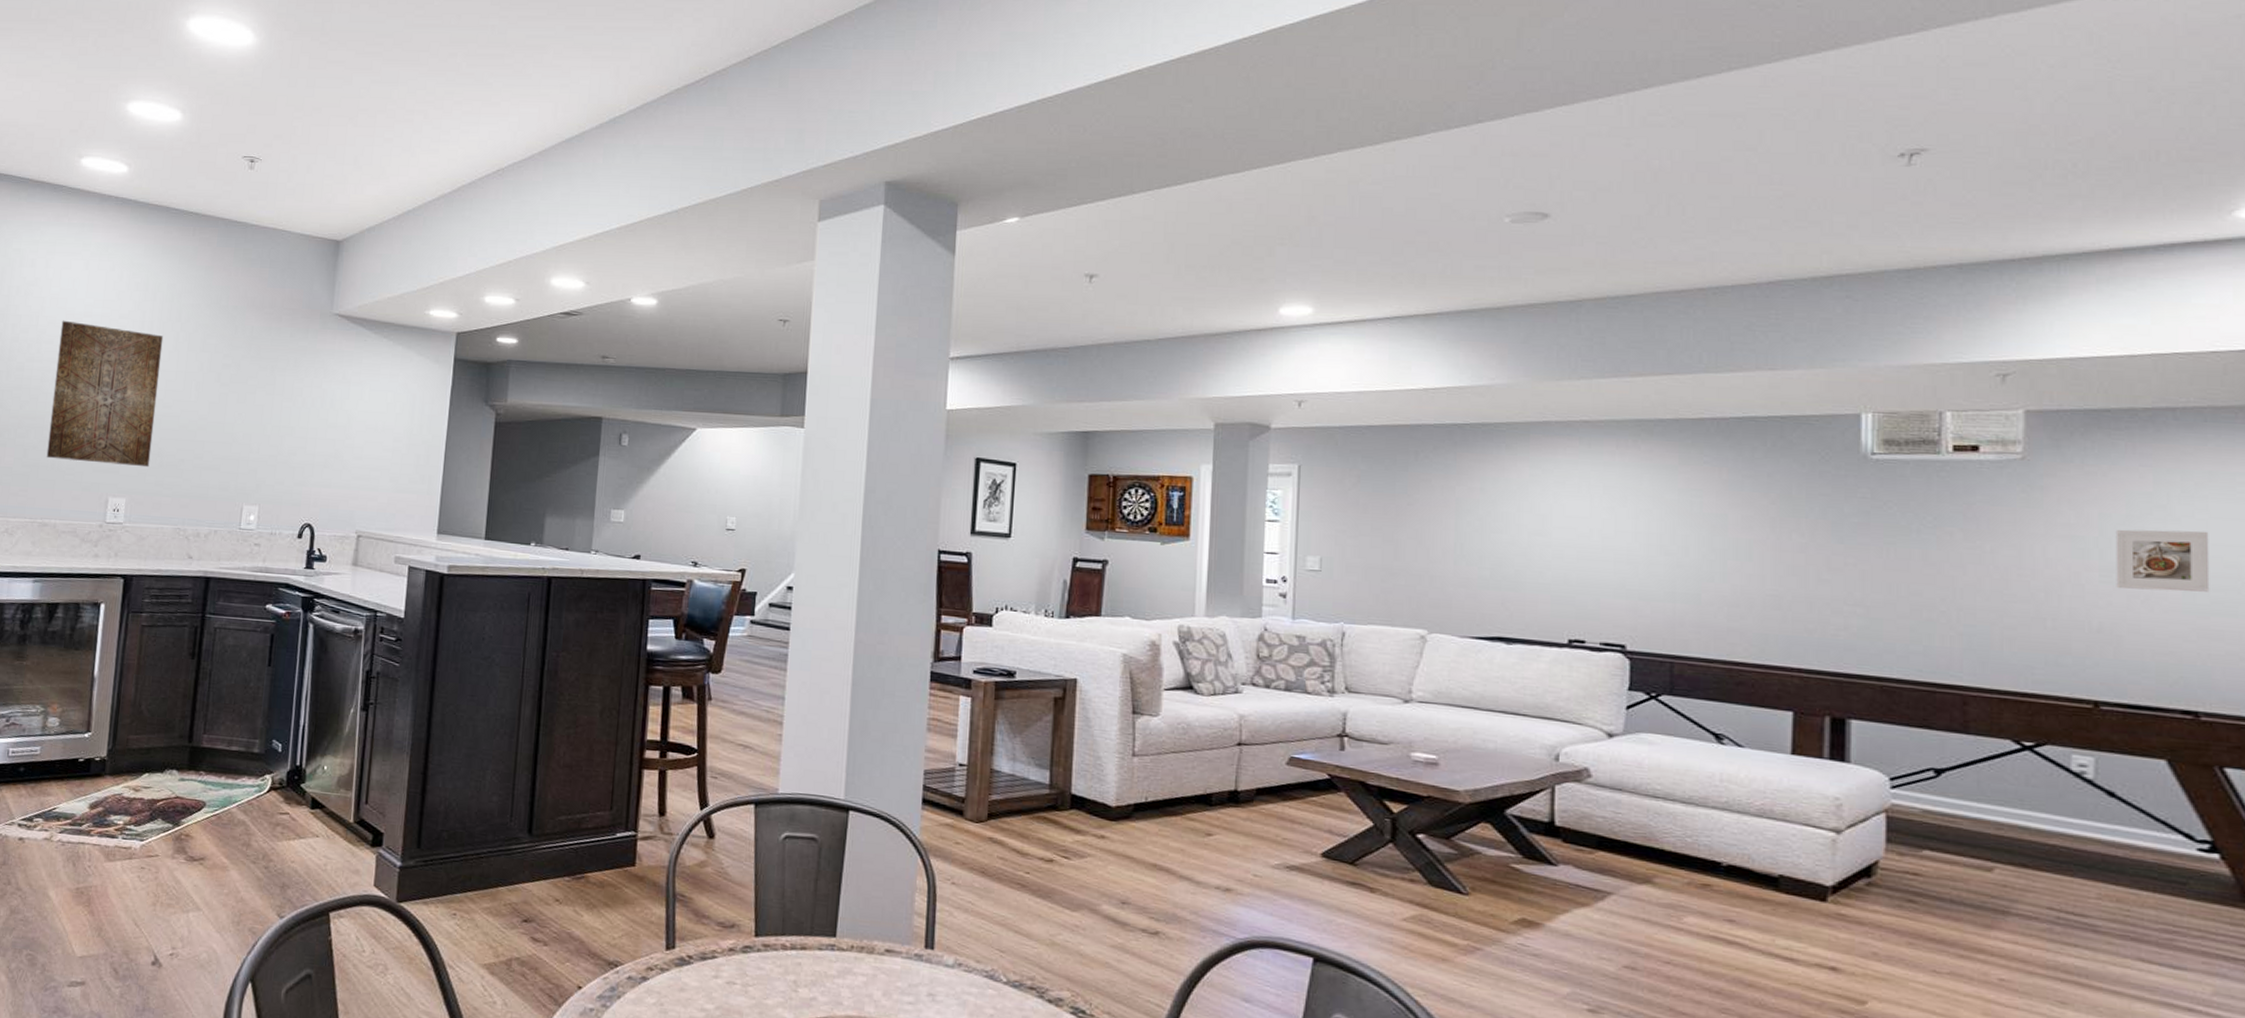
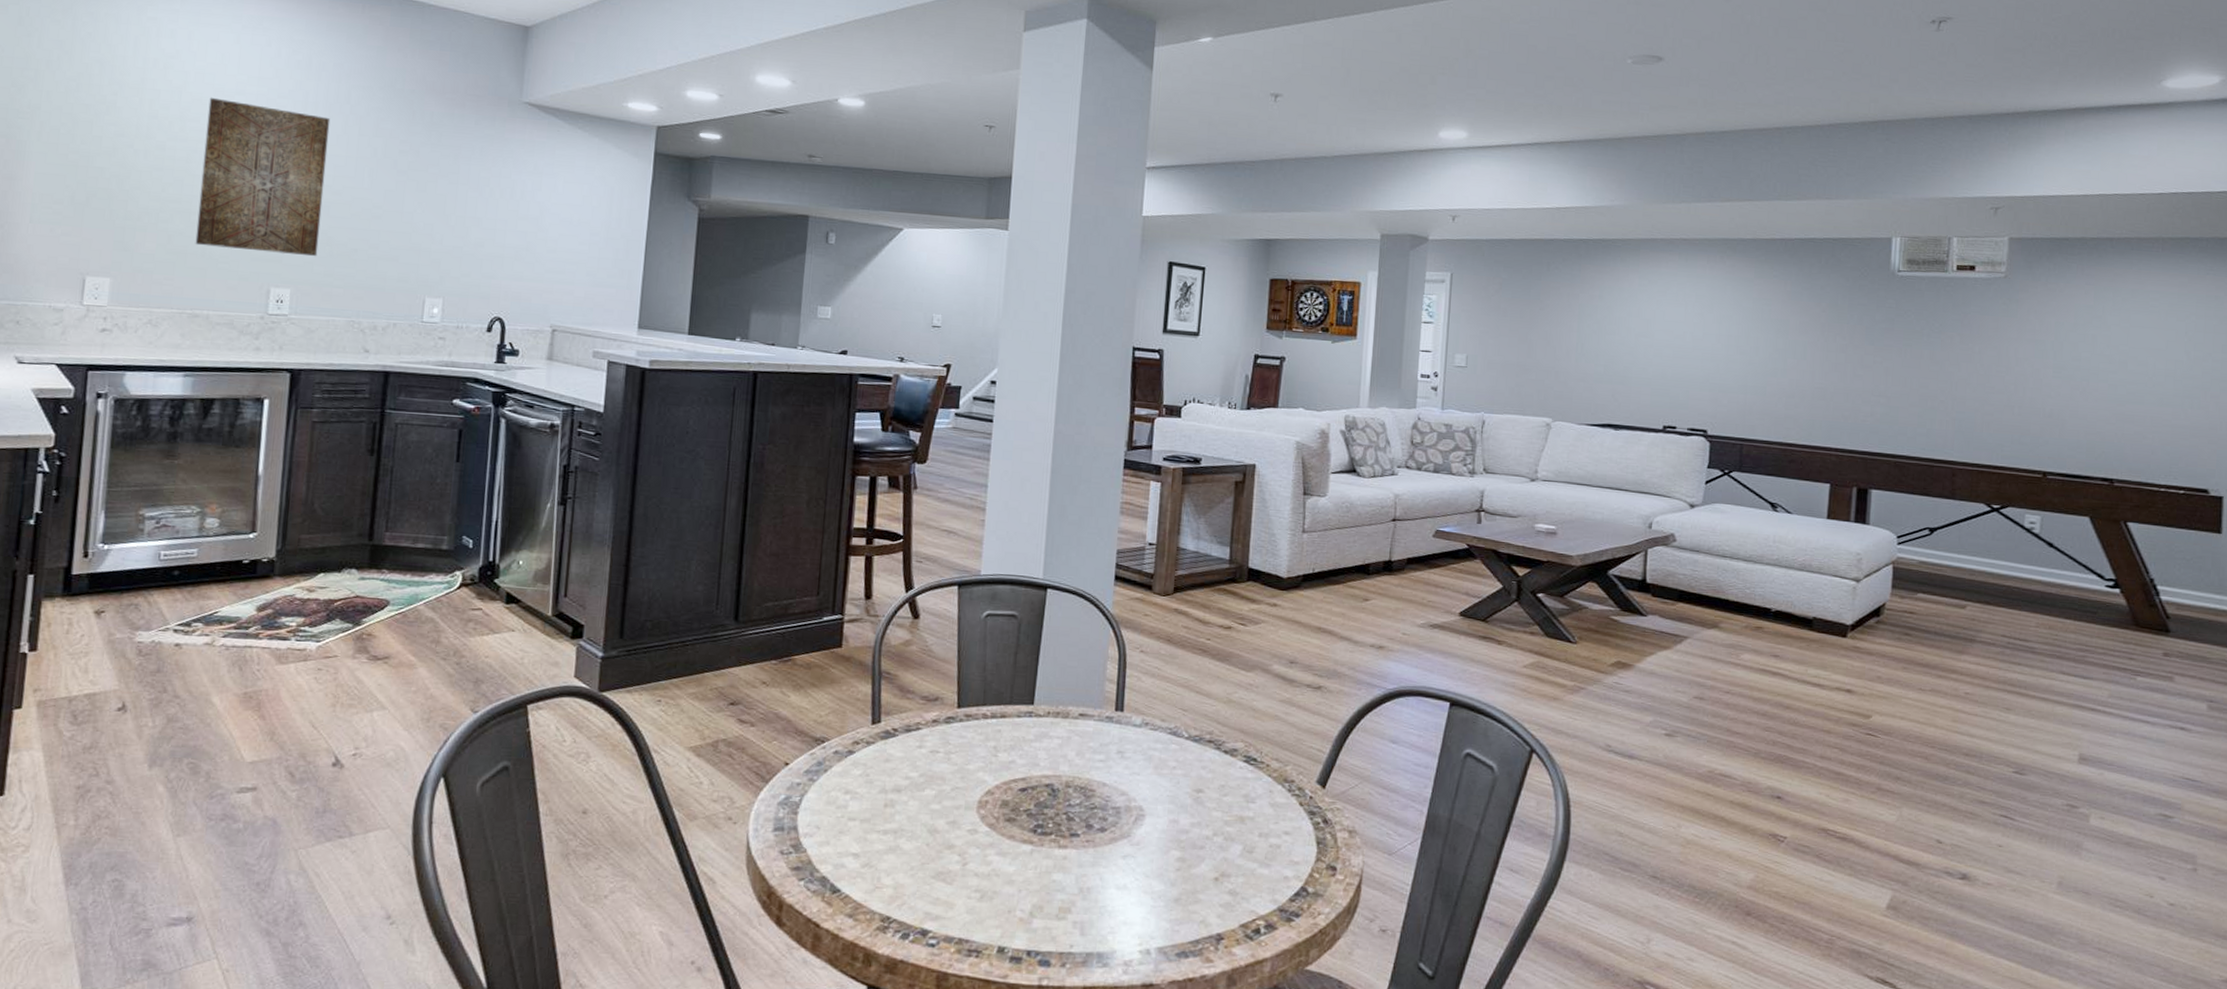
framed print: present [2115,529,2210,592] -> none [2064,335,2129,385]

